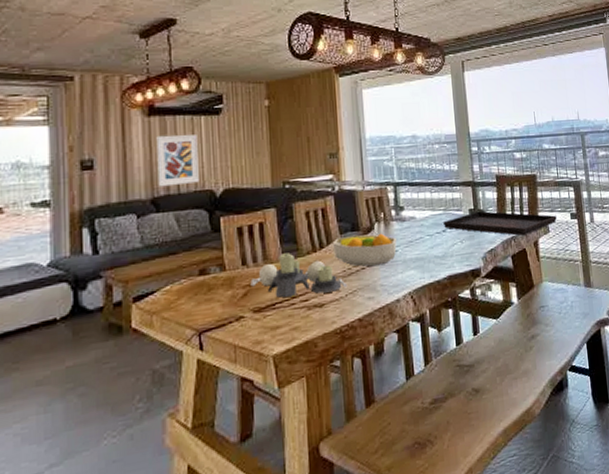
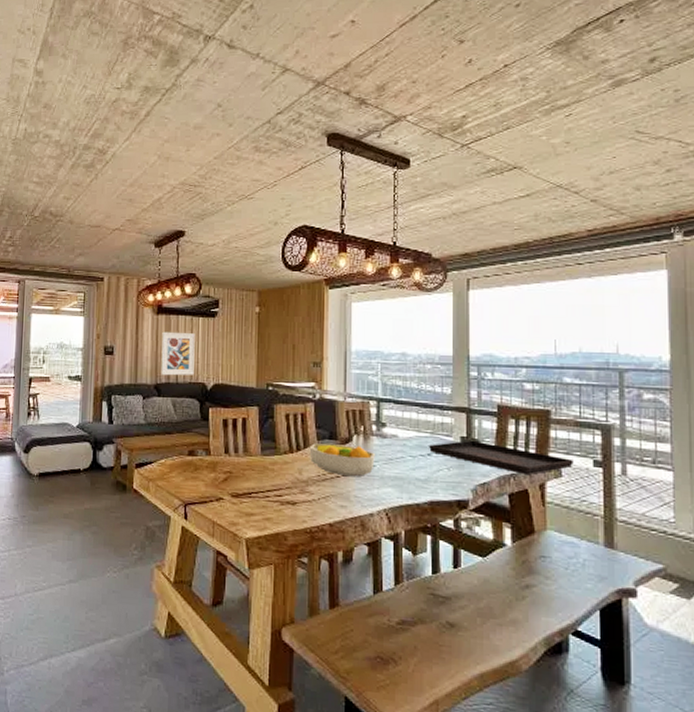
candle holder: present [250,253,348,298] -> none [231,449,321,493]

